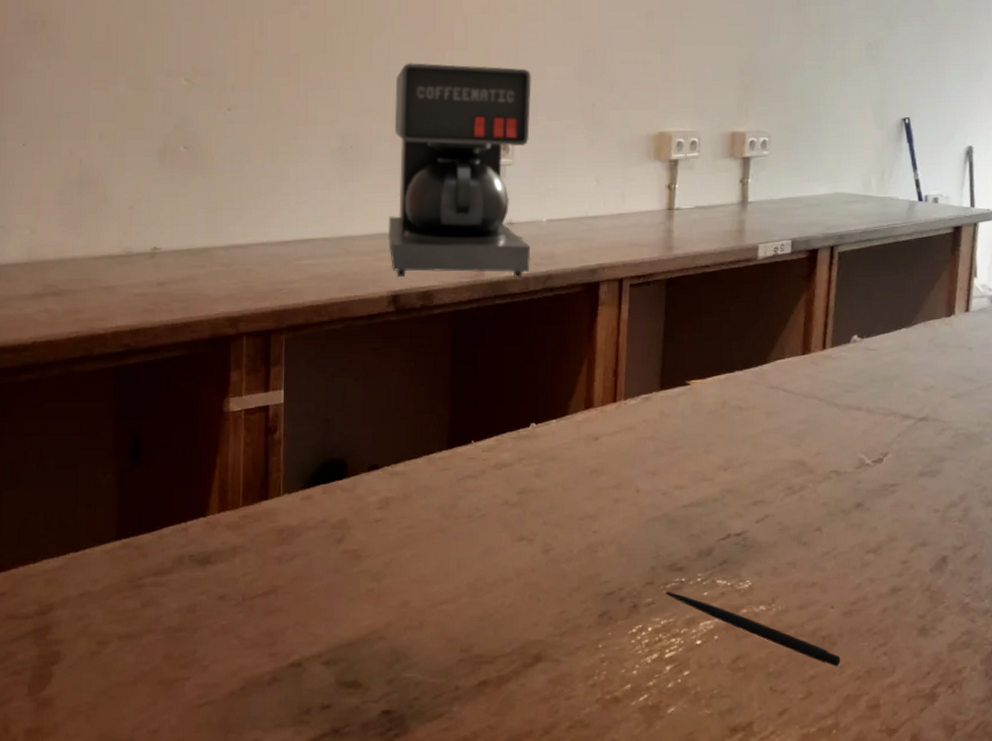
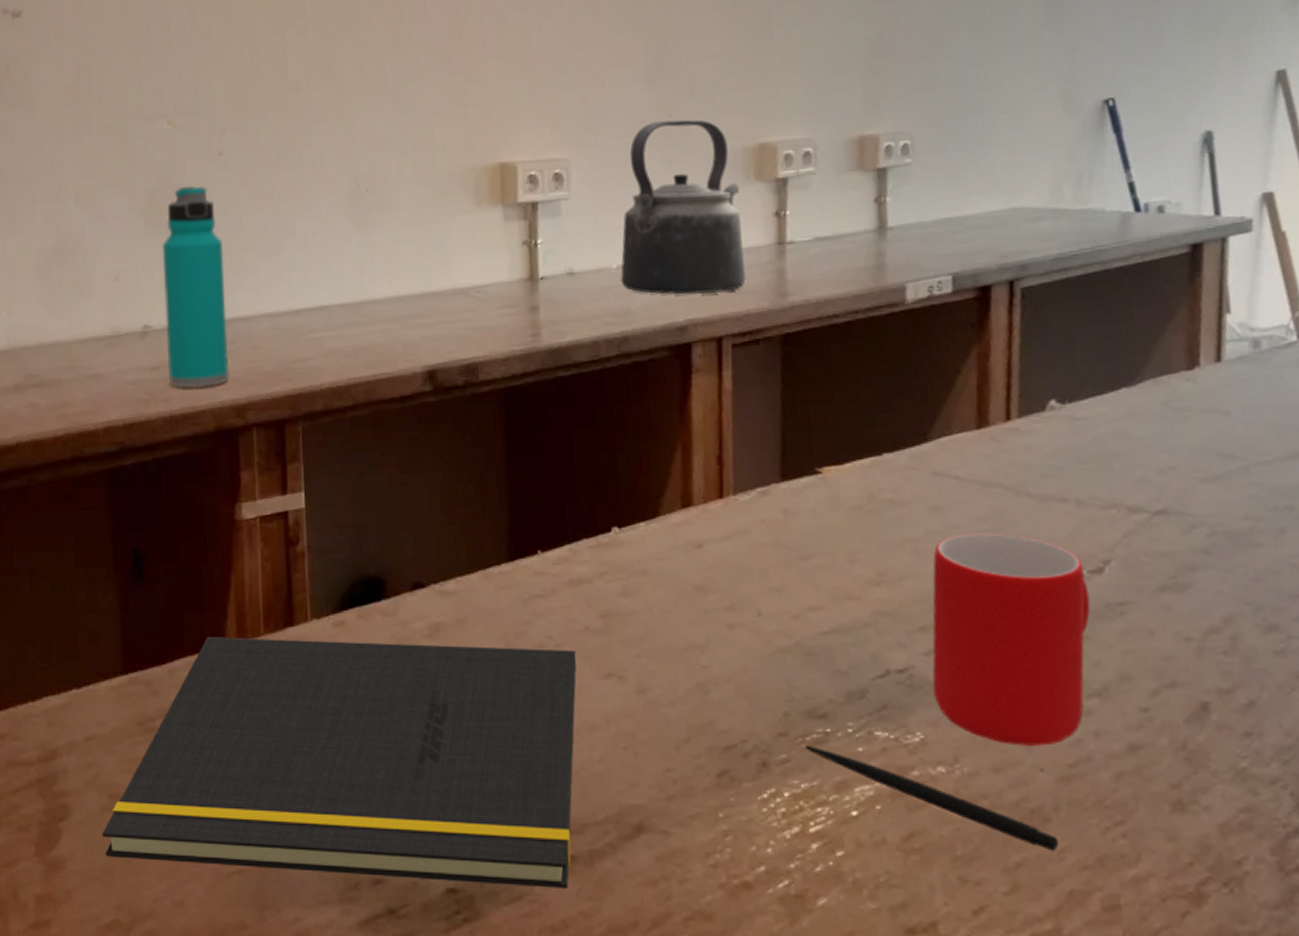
notepad: none [89,508,497,707] -> present [102,637,577,888]
water bottle: none [172,134,227,302] -> present [163,186,229,389]
coffee maker: present [387,63,531,279] -> none [416,75,600,348]
kettle: none [549,109,643,244] -> present [620,119,746,295]
mug: none [760,432,873,590] -> present [932,532,1091,746]

